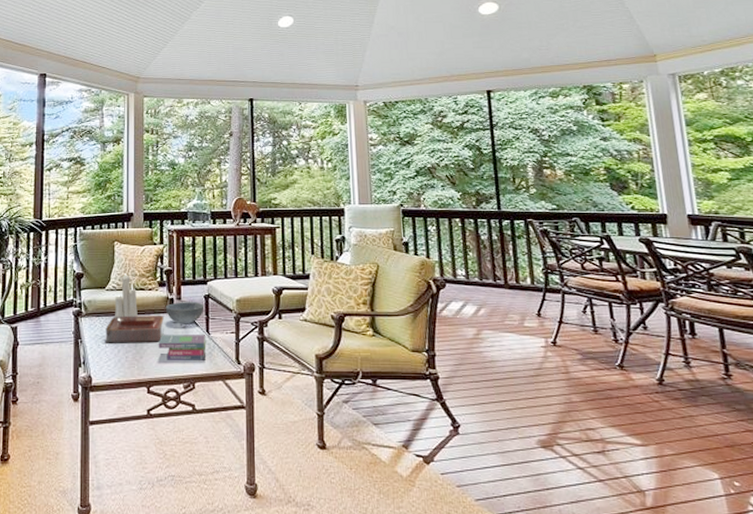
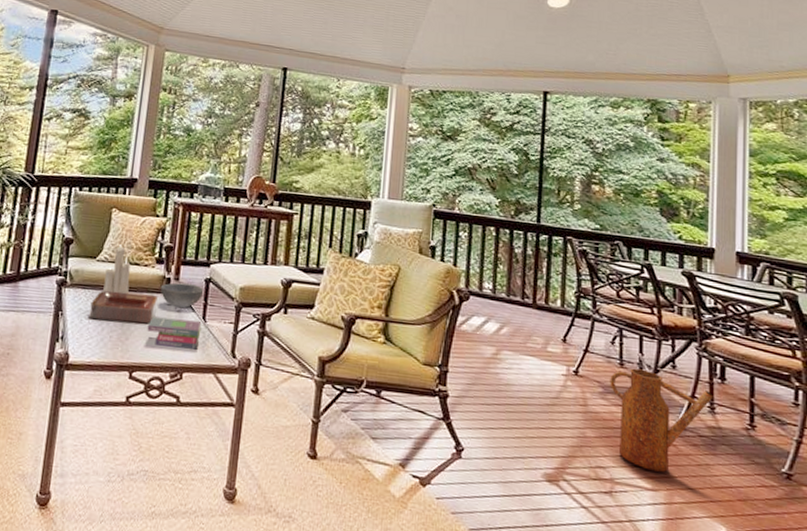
watering can: none [586,333,687,427] -> present [610,368,713,472]

